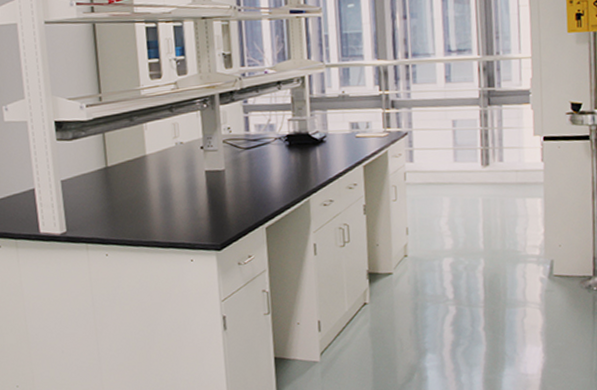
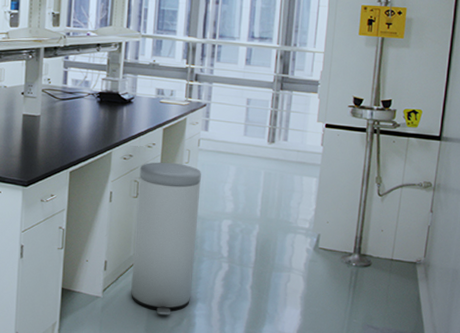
pedal bin: none [343,202,419,373] -> present [131,162,201,316]

